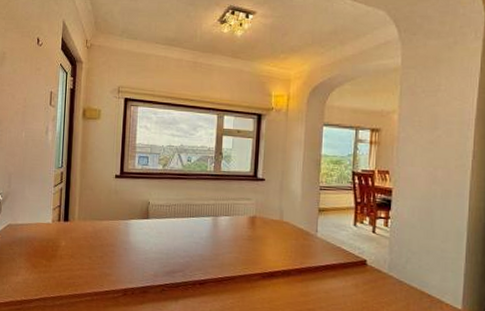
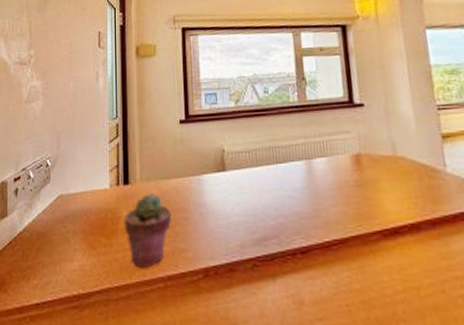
potted succulent: none [62,229,102,285] -> present [124,193,172,268]

